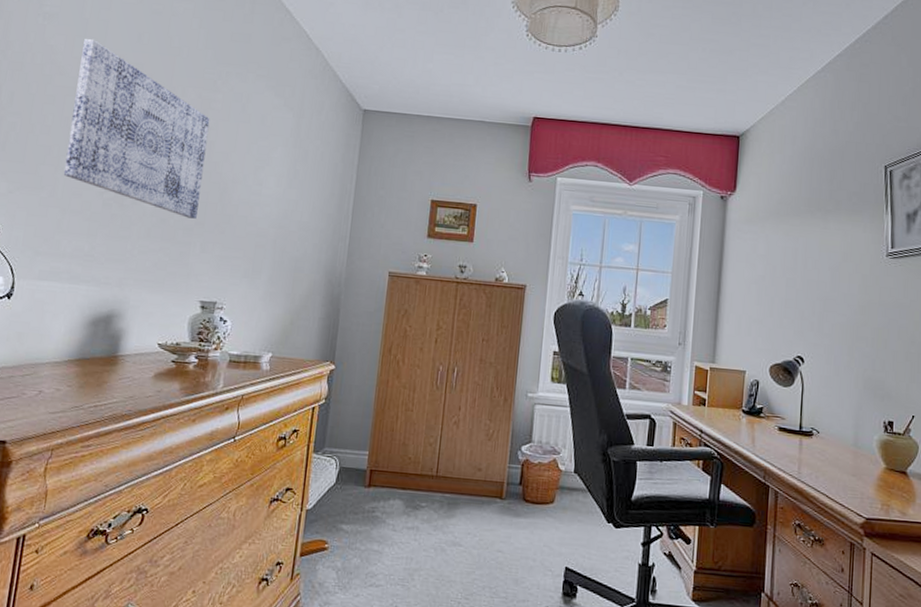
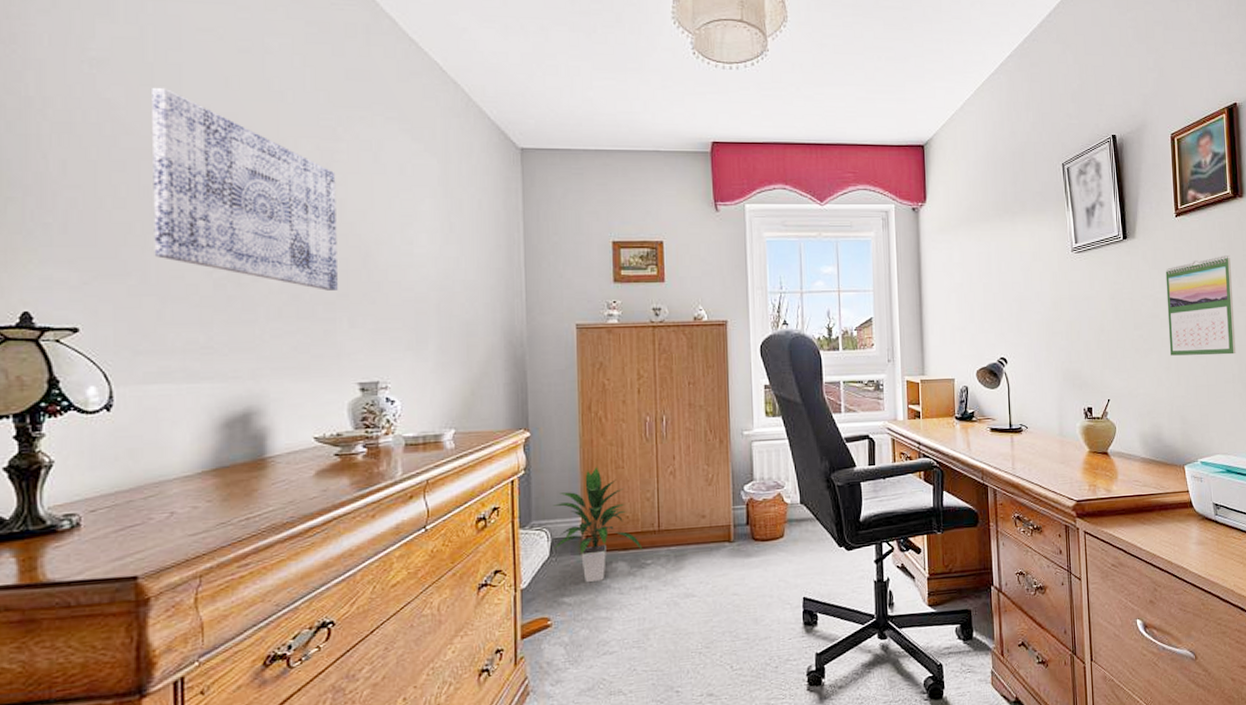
indoor plant: none [340,406,420,515] -> present [552,466,643,583]

